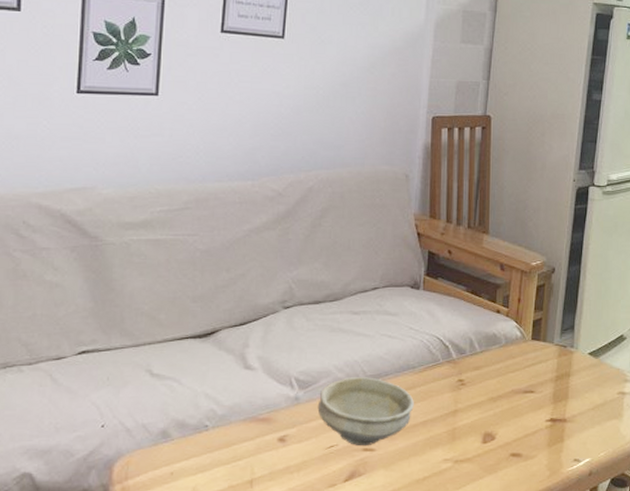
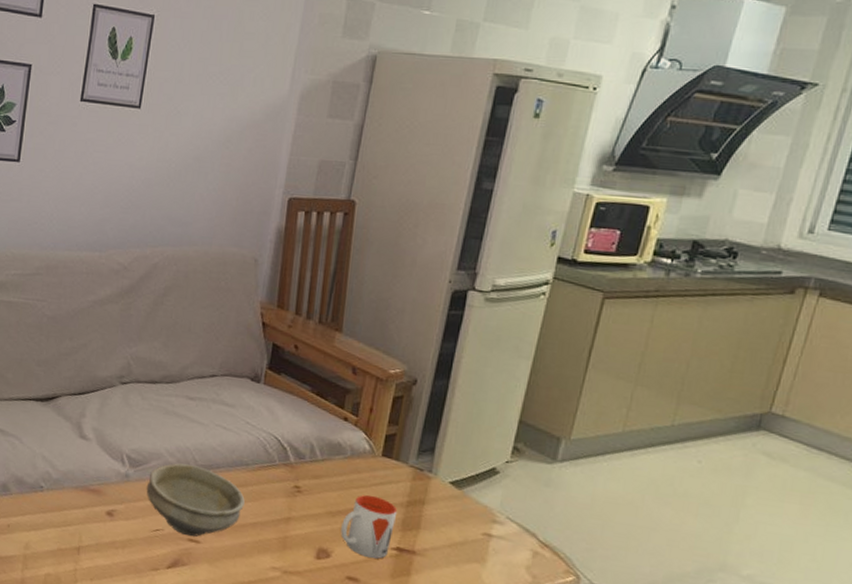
mug: none [502,376,549,432] -> present [340,494,398,559]

